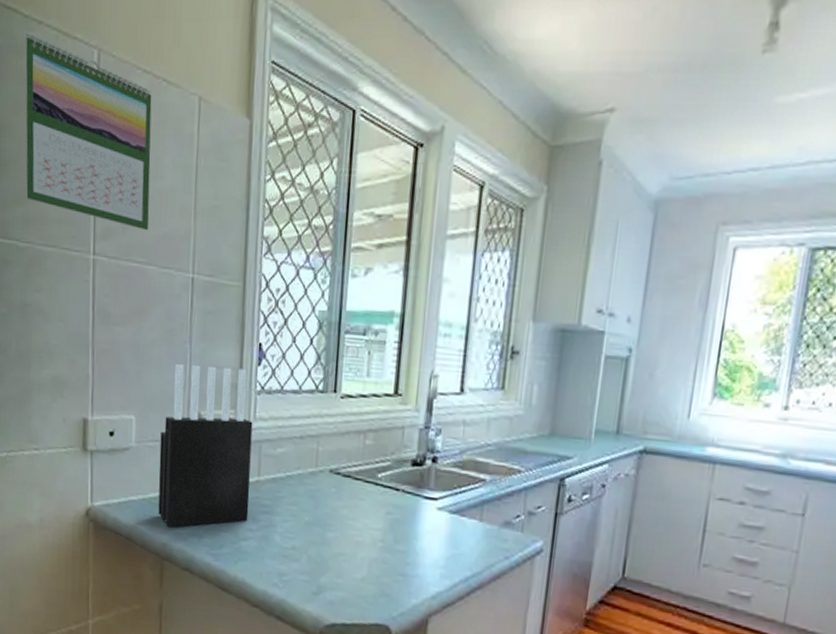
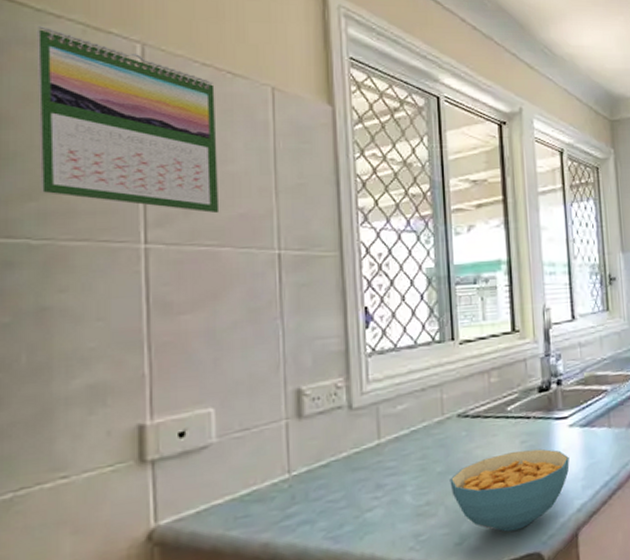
knife block: present [158,364,253,527] -> none [251,334,371,523]
cereal bowl: none [315,519,432,598] -> present [449,449,570,532]

